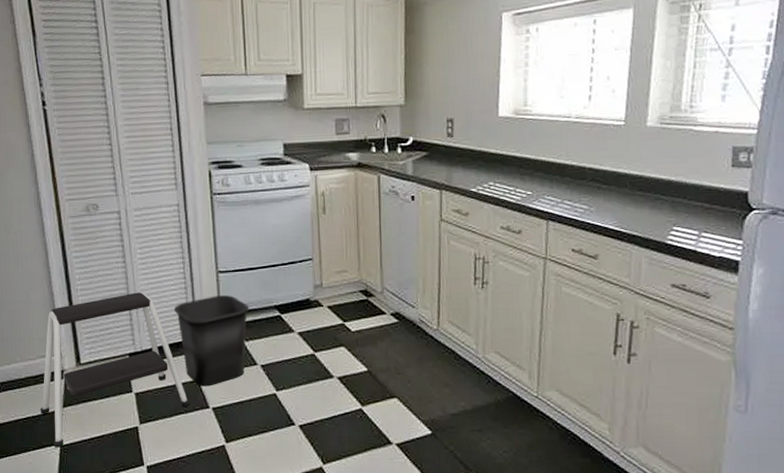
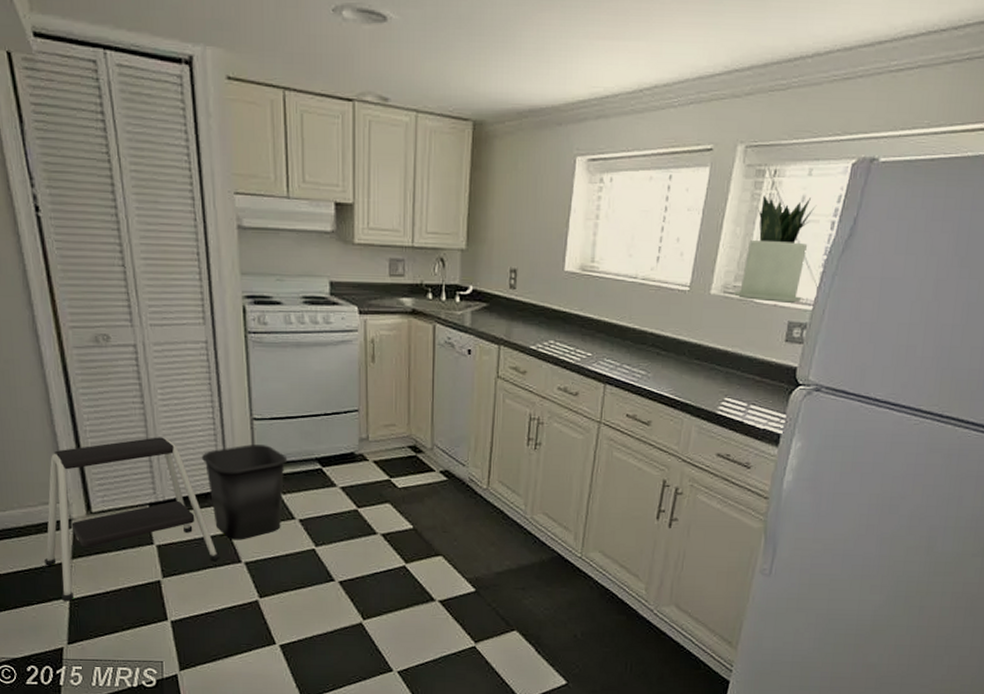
planter: none [671,26,748,129] -> present [734,195,817,303]

